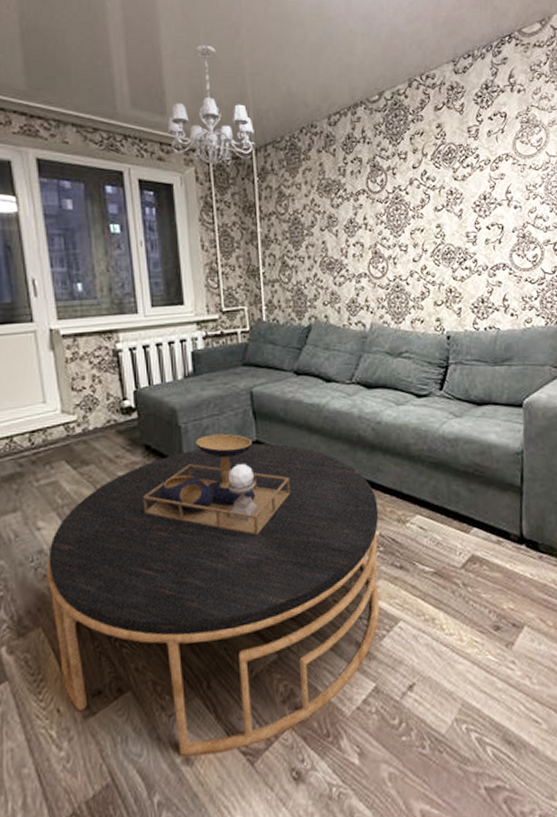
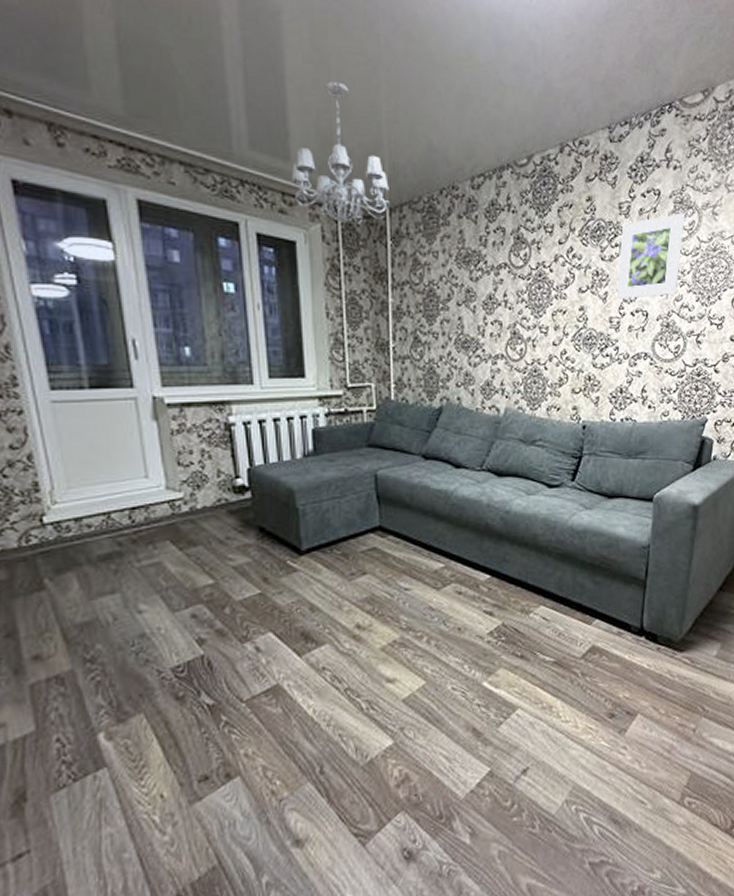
coffee table: present [47,433,380,757] -> none [149,517,503,839]
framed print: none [471,131,533,215] -> present [616,213,686,300]

